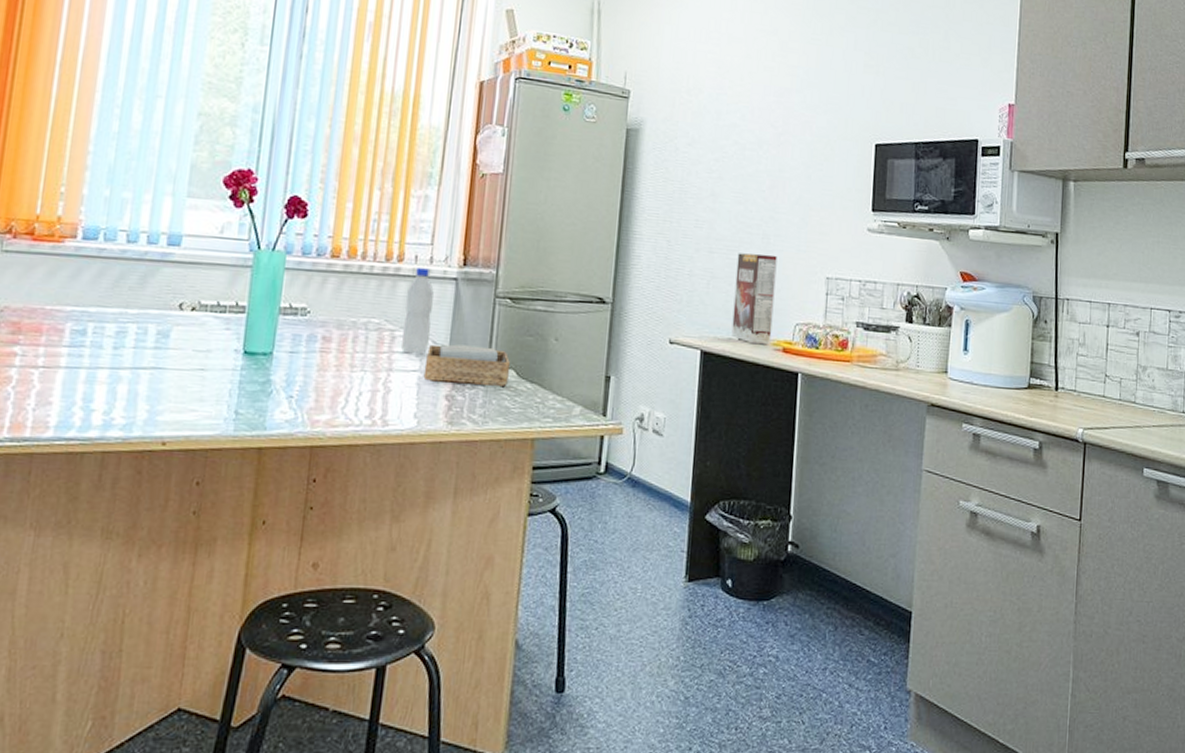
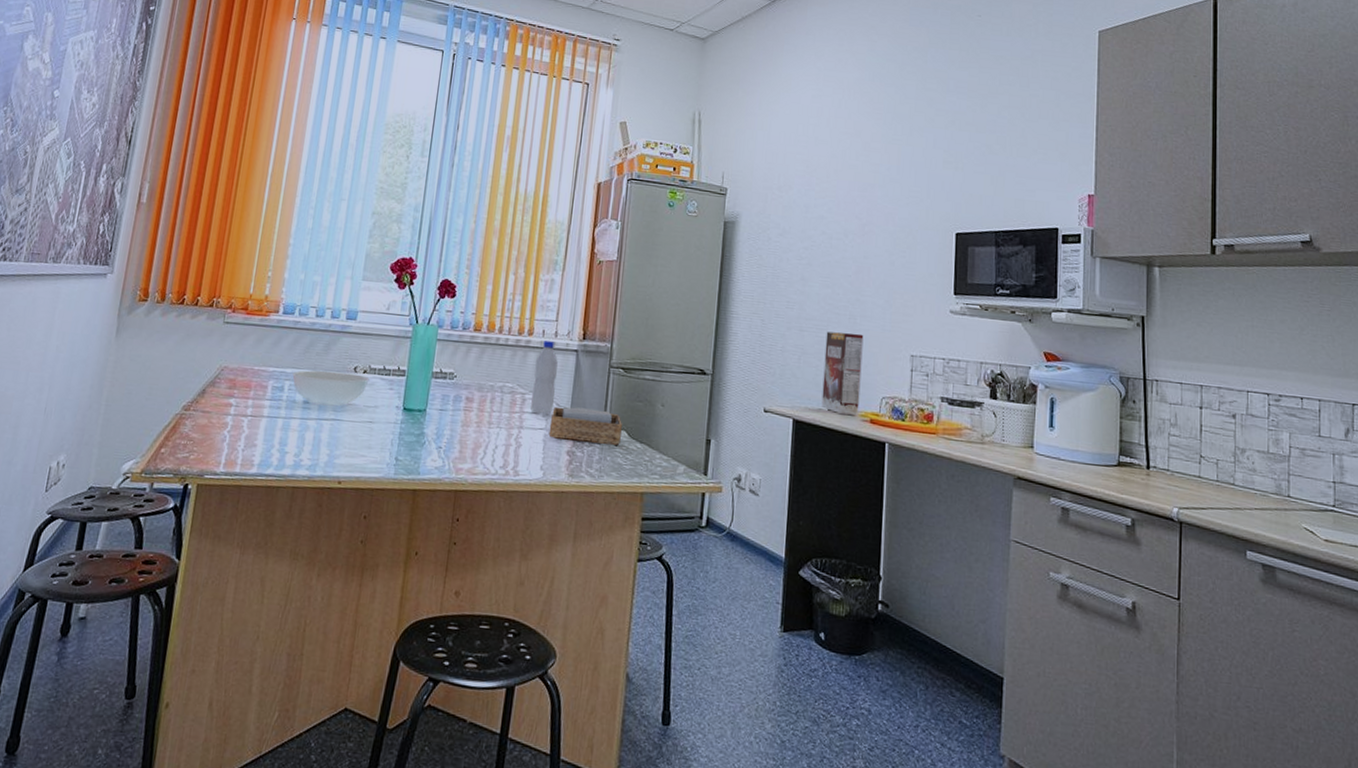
bowl: none [97,308,200,353] -> present [292,370,370,407]

